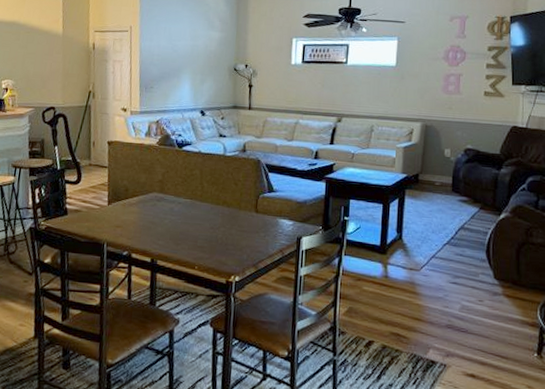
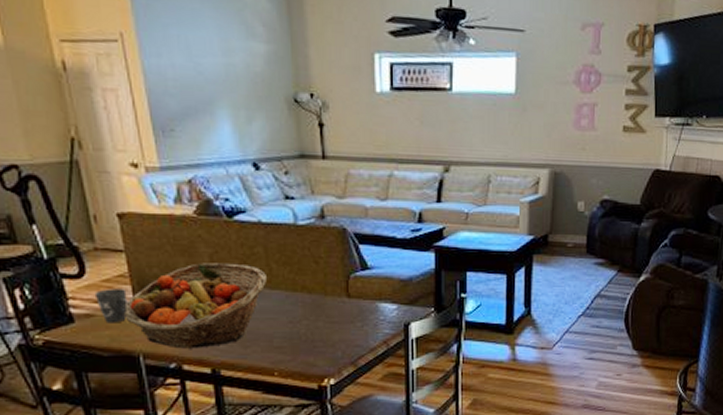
mug: none [83,193,105,218] -> present [94,289,128,323]
fruit basket: none [100,179,199,242] -> present [124,263,267,349]

